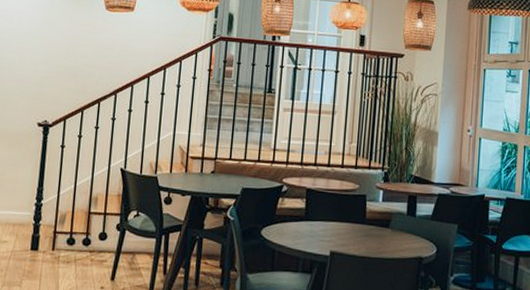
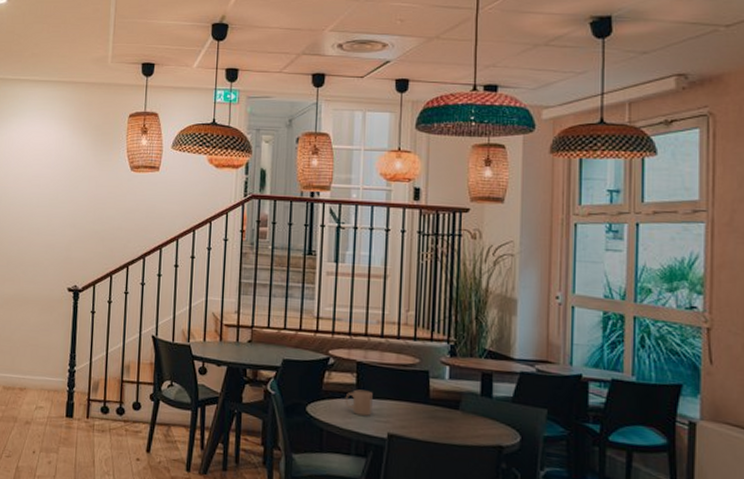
cup: none [295,213,319,238] -> present [345,389,373,417]

